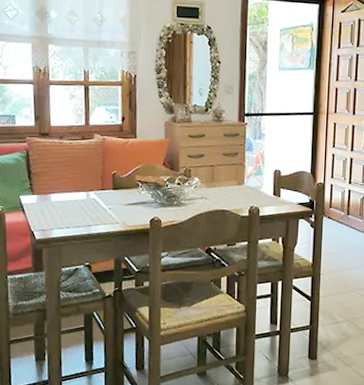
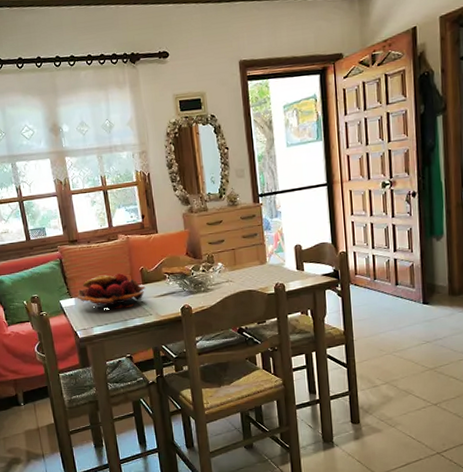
fruit basket: none [39,174,116,213] -> present [77,273,146,310]

